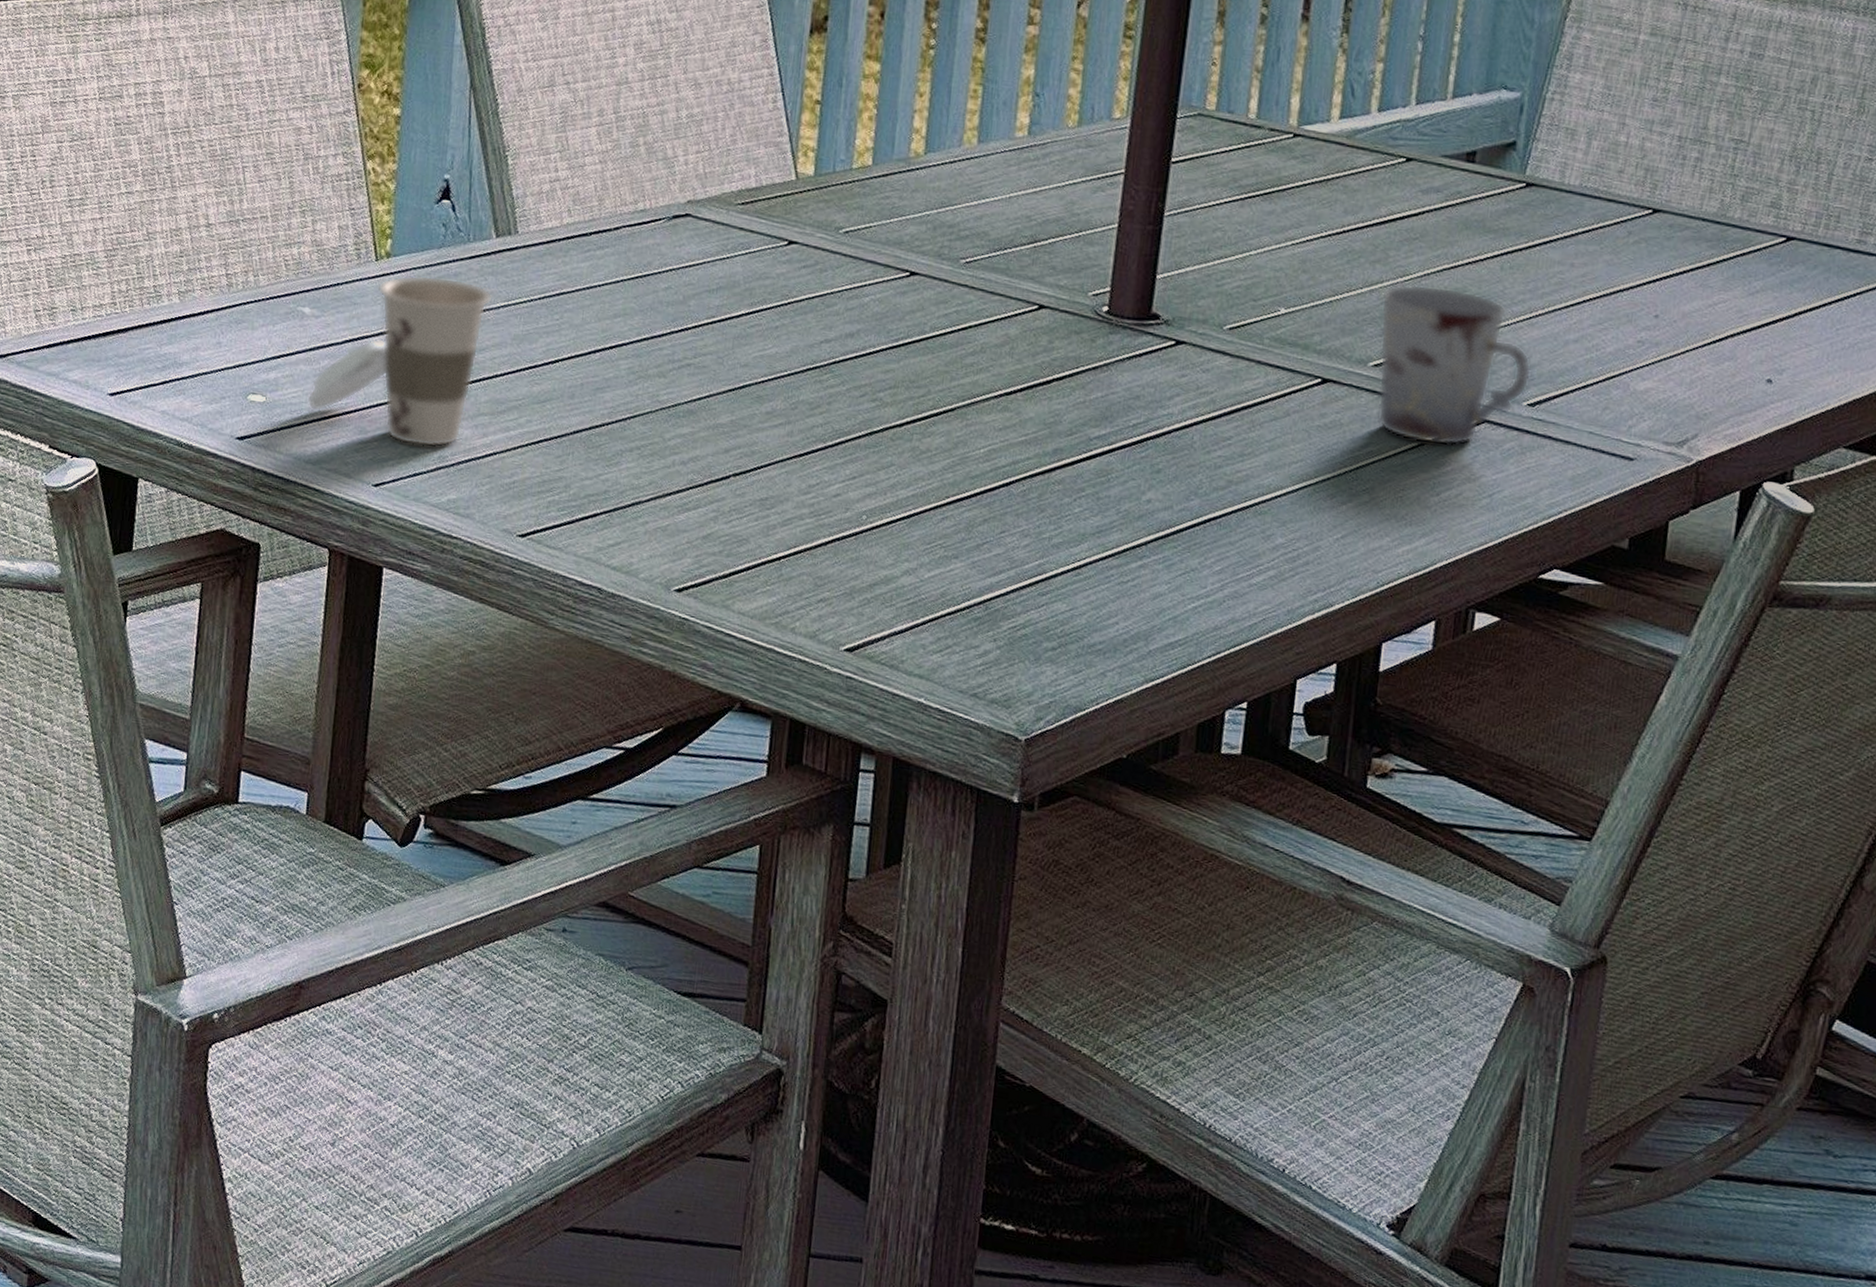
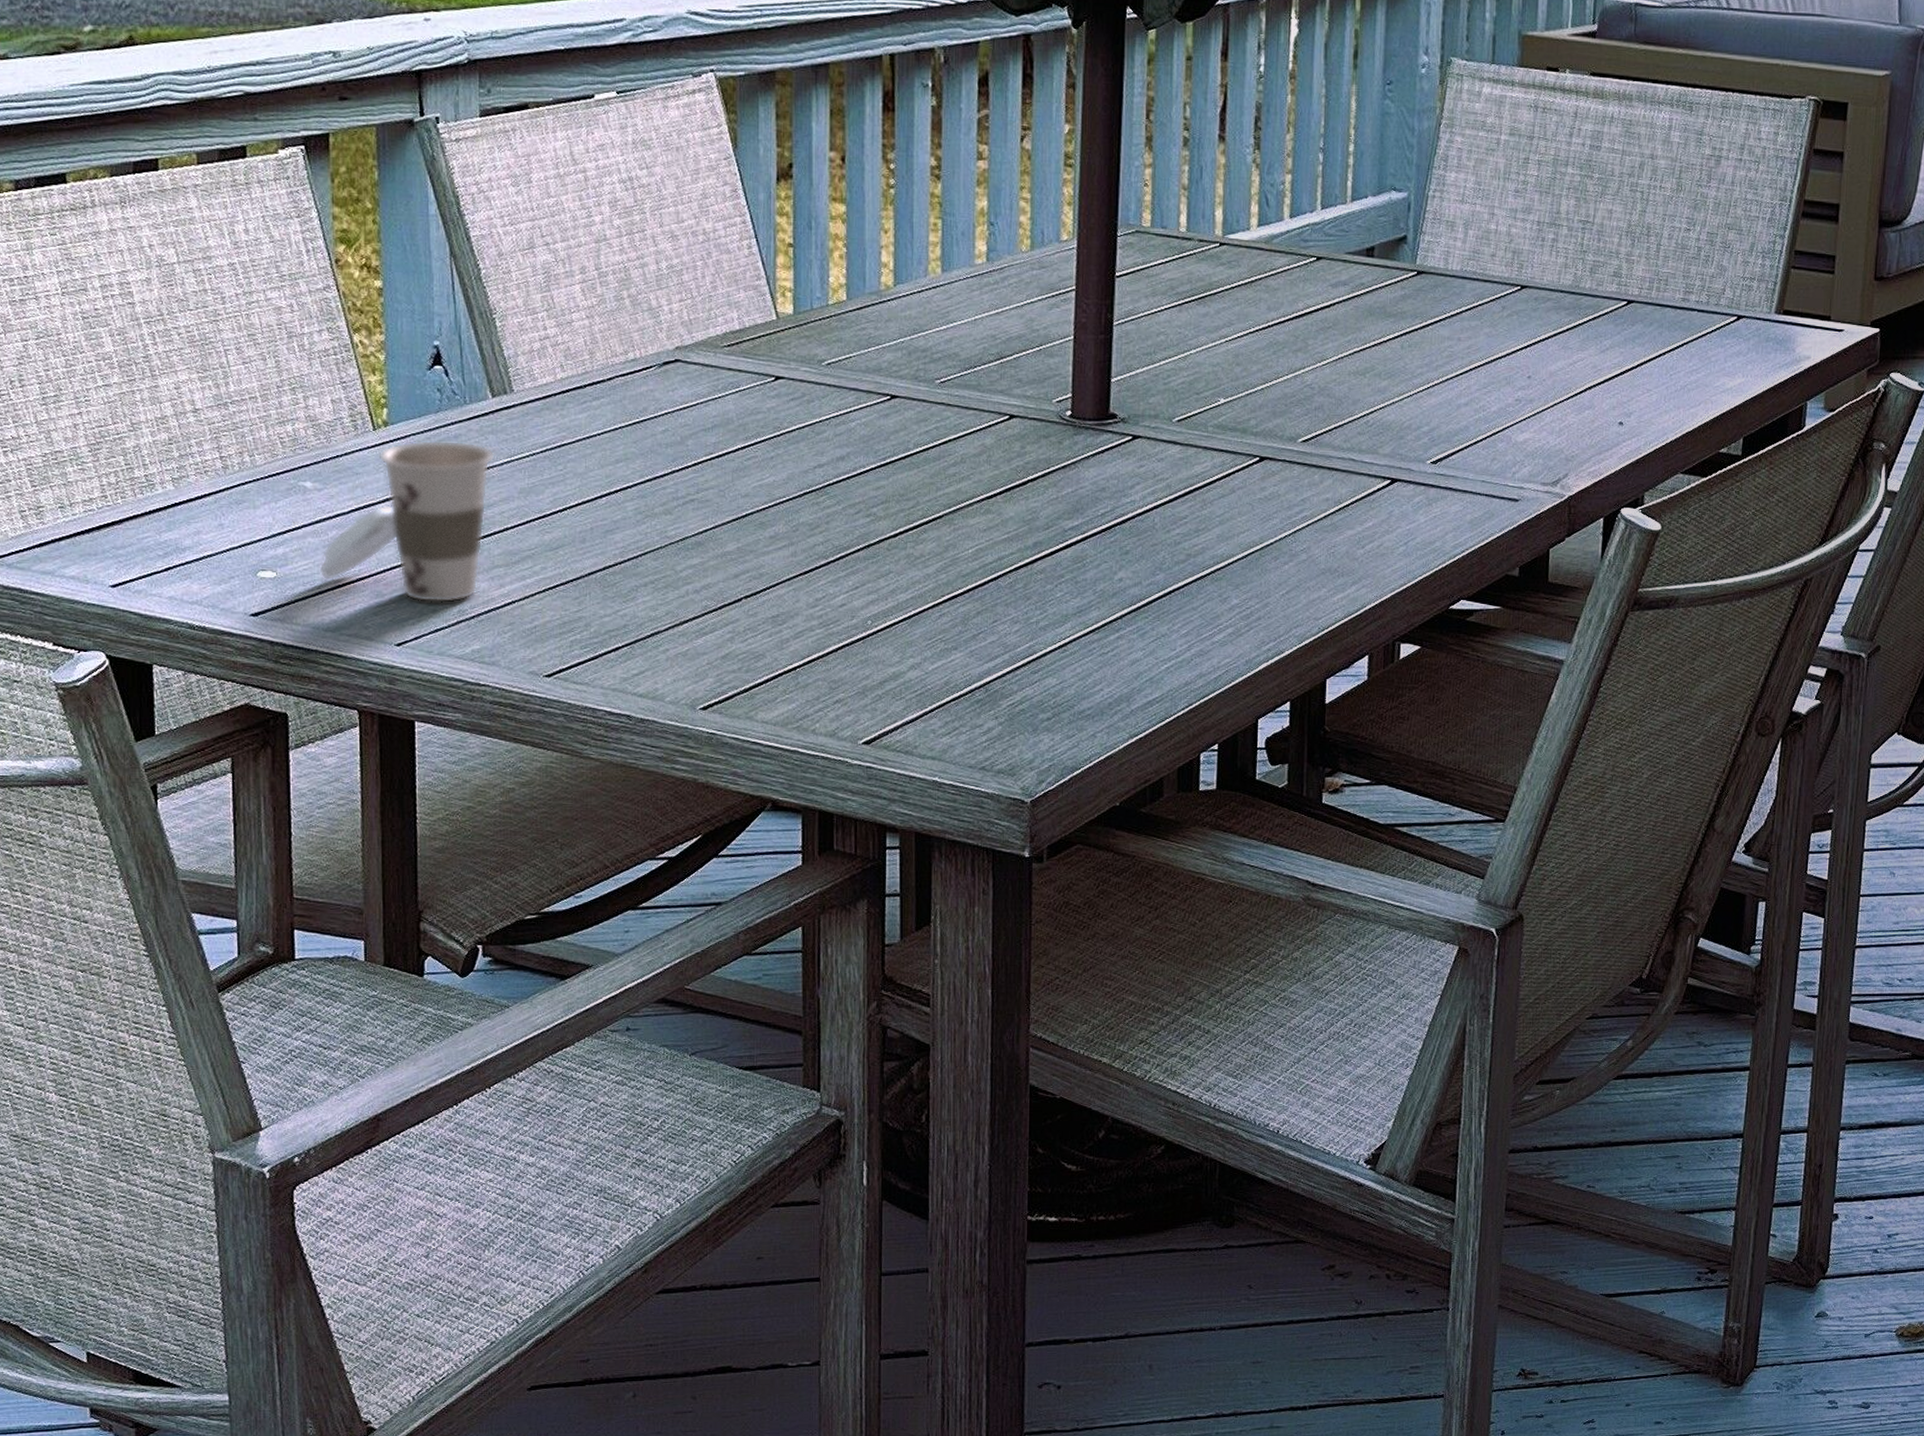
cup: present [1378,284,1532,446] -> none [1305,367,1433,505]

